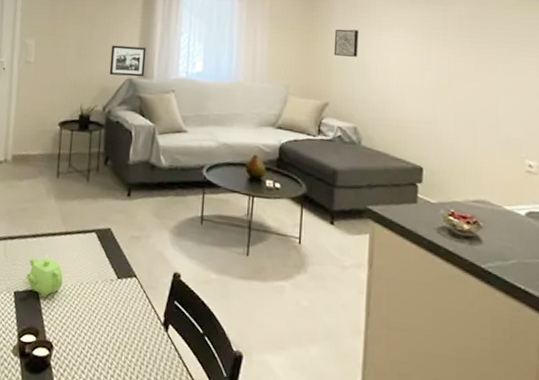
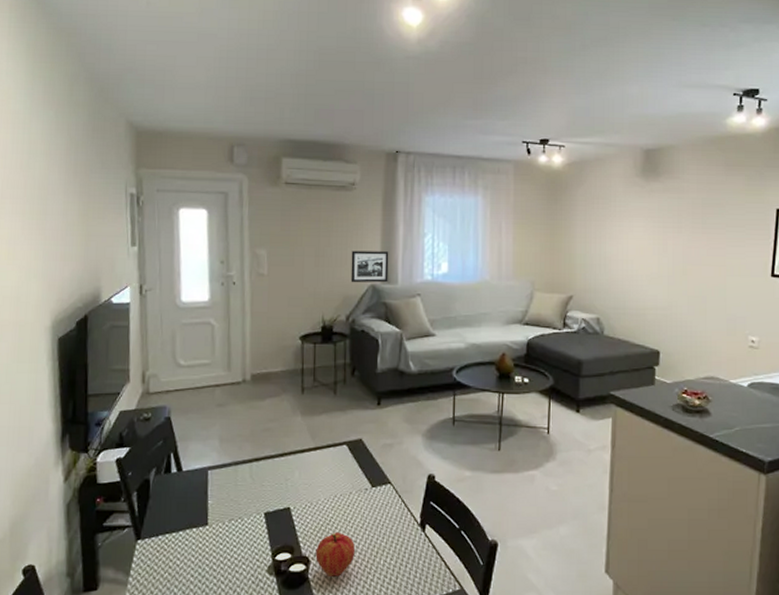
teapot: present [26,257,64,298] -> none [276,475,316,515]
fruit: none [59,320,98,367] -> present [315,532,356,577]
wall art: present [333,29,359,57] -> none [577,221,600,249]

